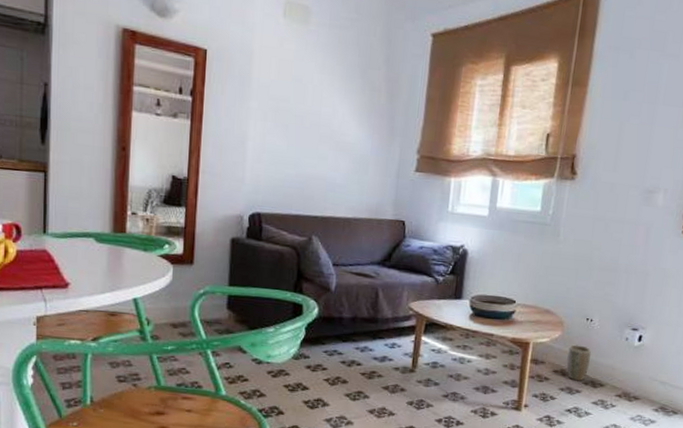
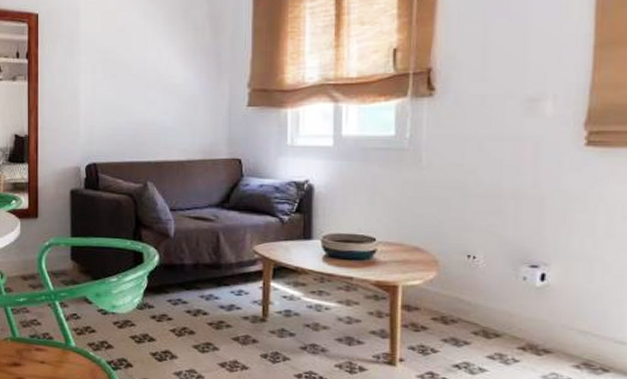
plant pot: present [567,344,592,382] -> none [448,287,479,331]

